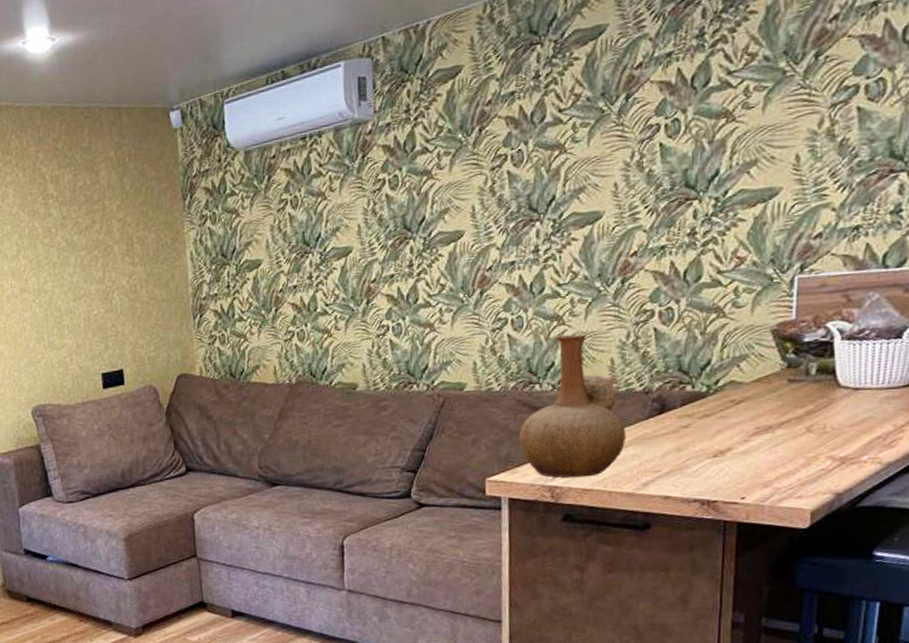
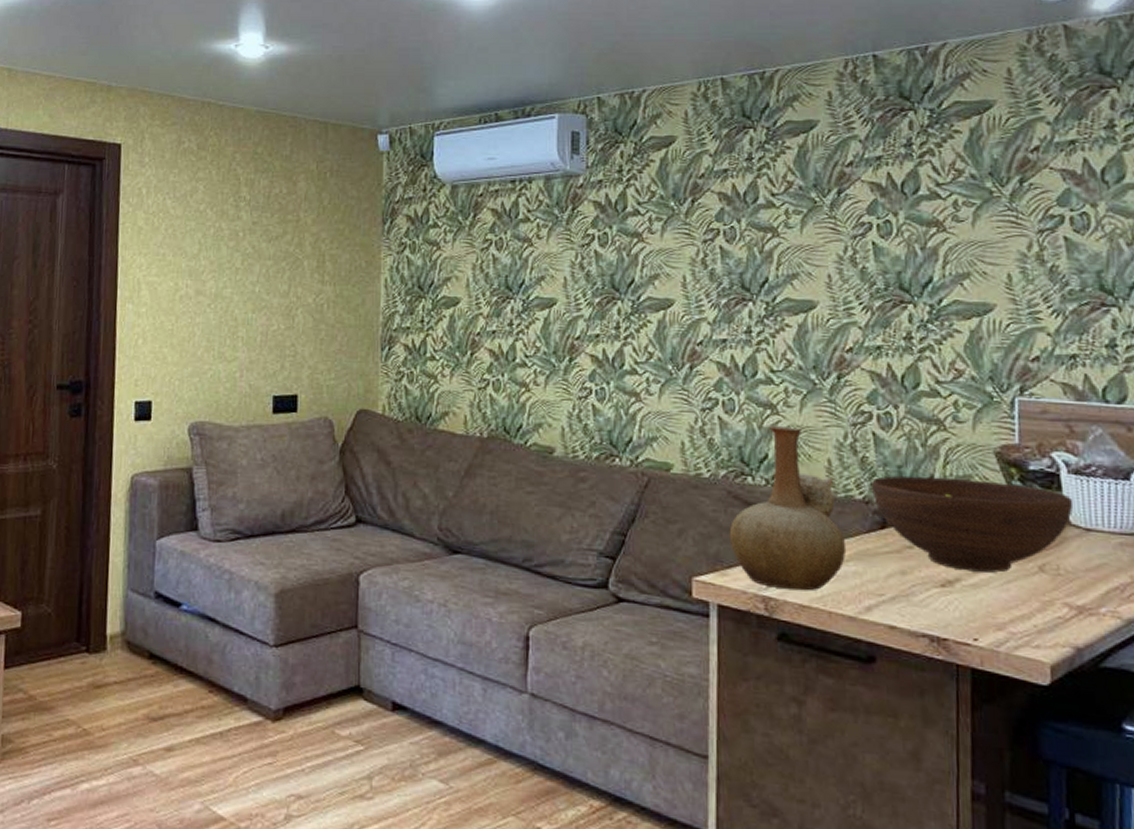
fruit bowl: none [652,357,845,441] -> present [872,475,1074,573]

